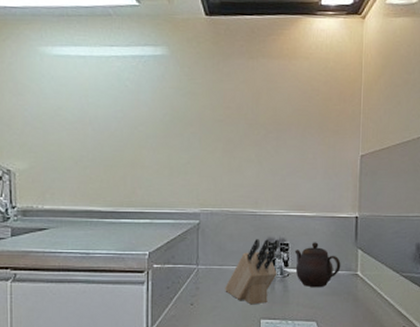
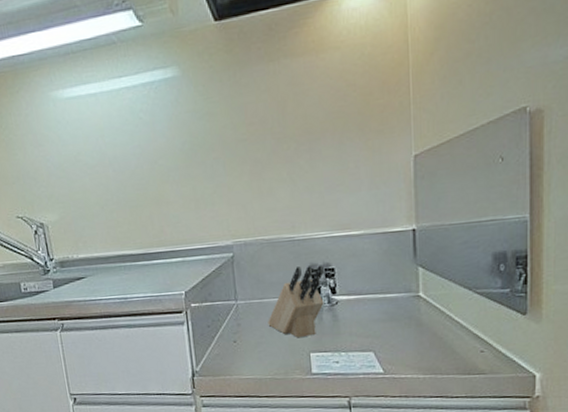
teapot: present [294,242,341,288] -> none [342,263,399,315]

